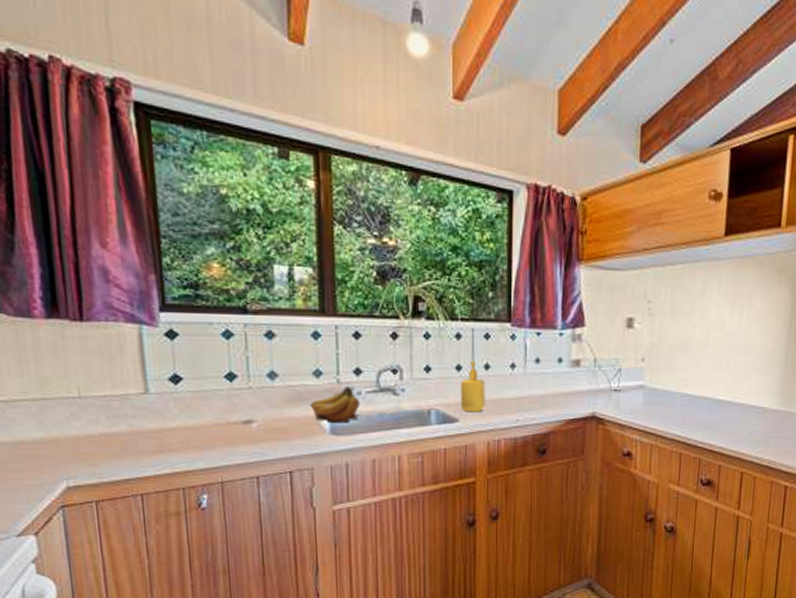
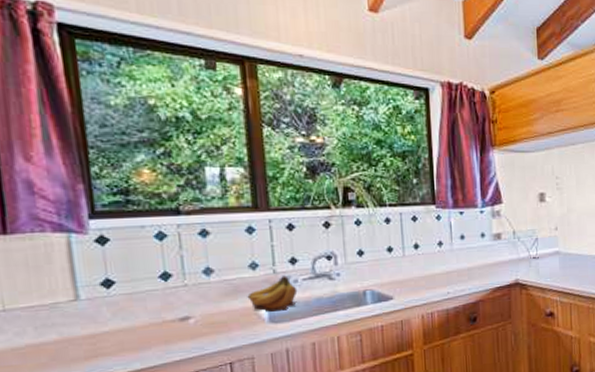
soap dispenser: present [460,360,486,412] -> none [392,241,418,290]

